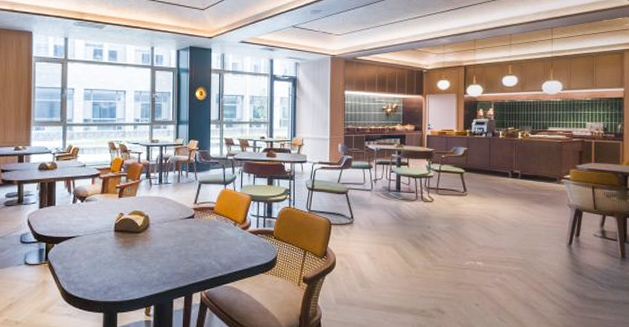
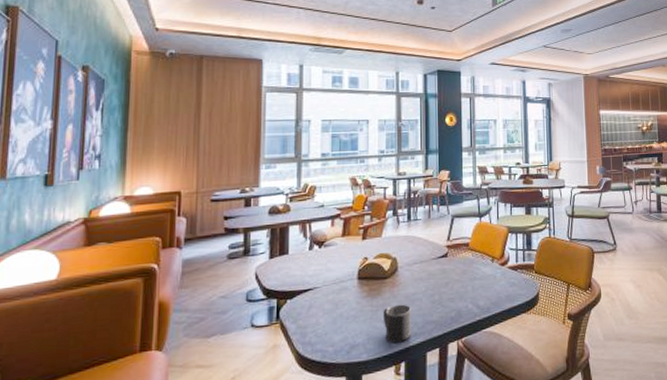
mug: none [135,256,160,289] -> present [383,304,411,344]

